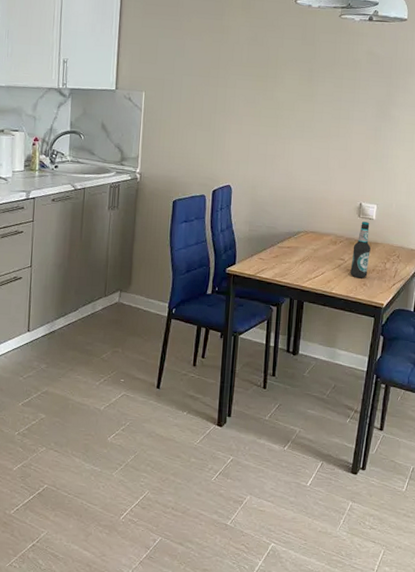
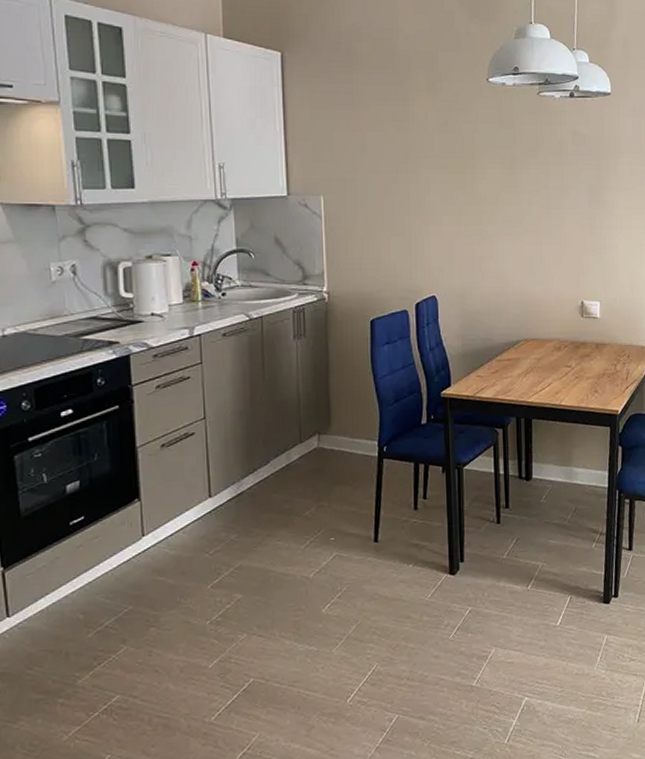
bottle: present [350,222,372,279] -> none [579,321,599,386]

